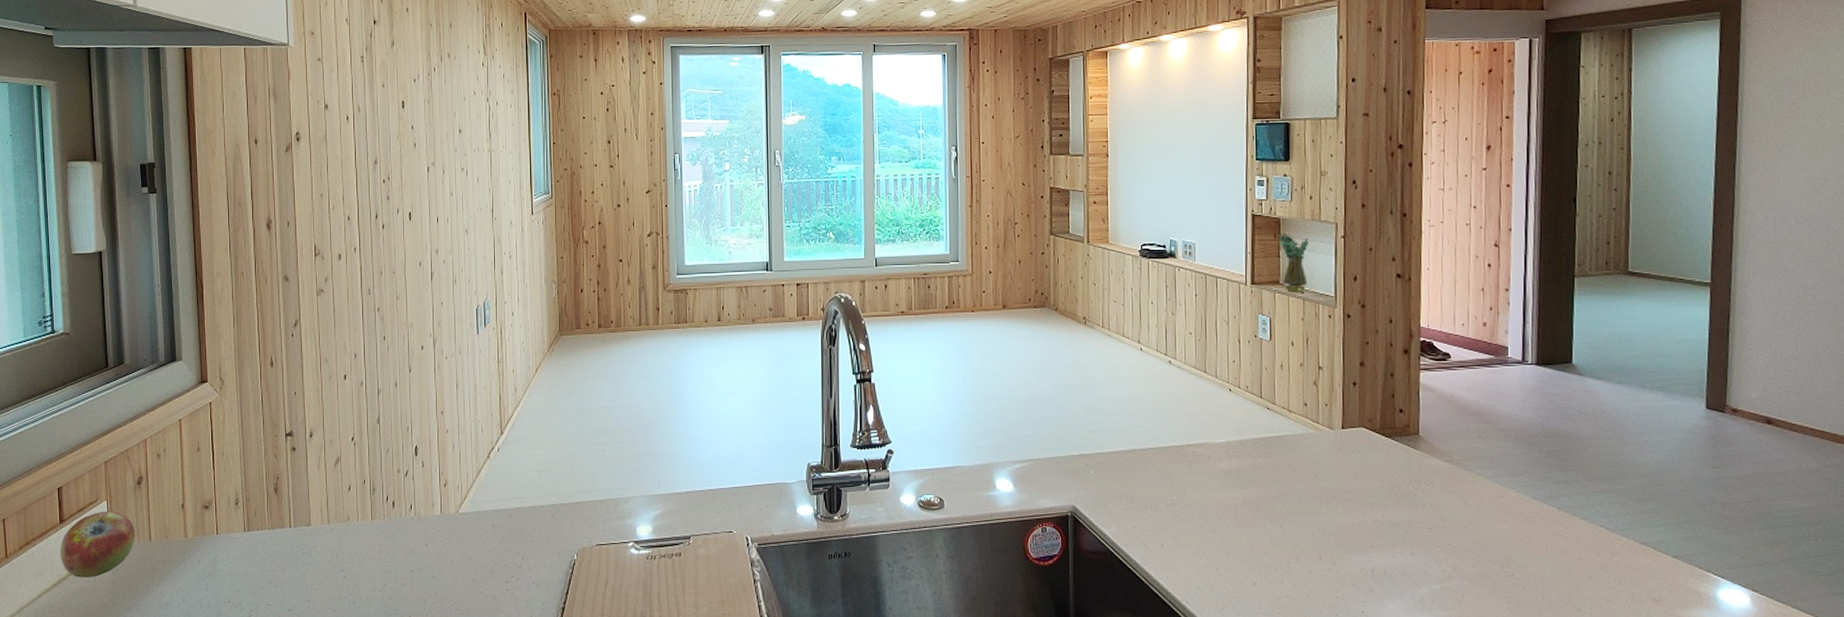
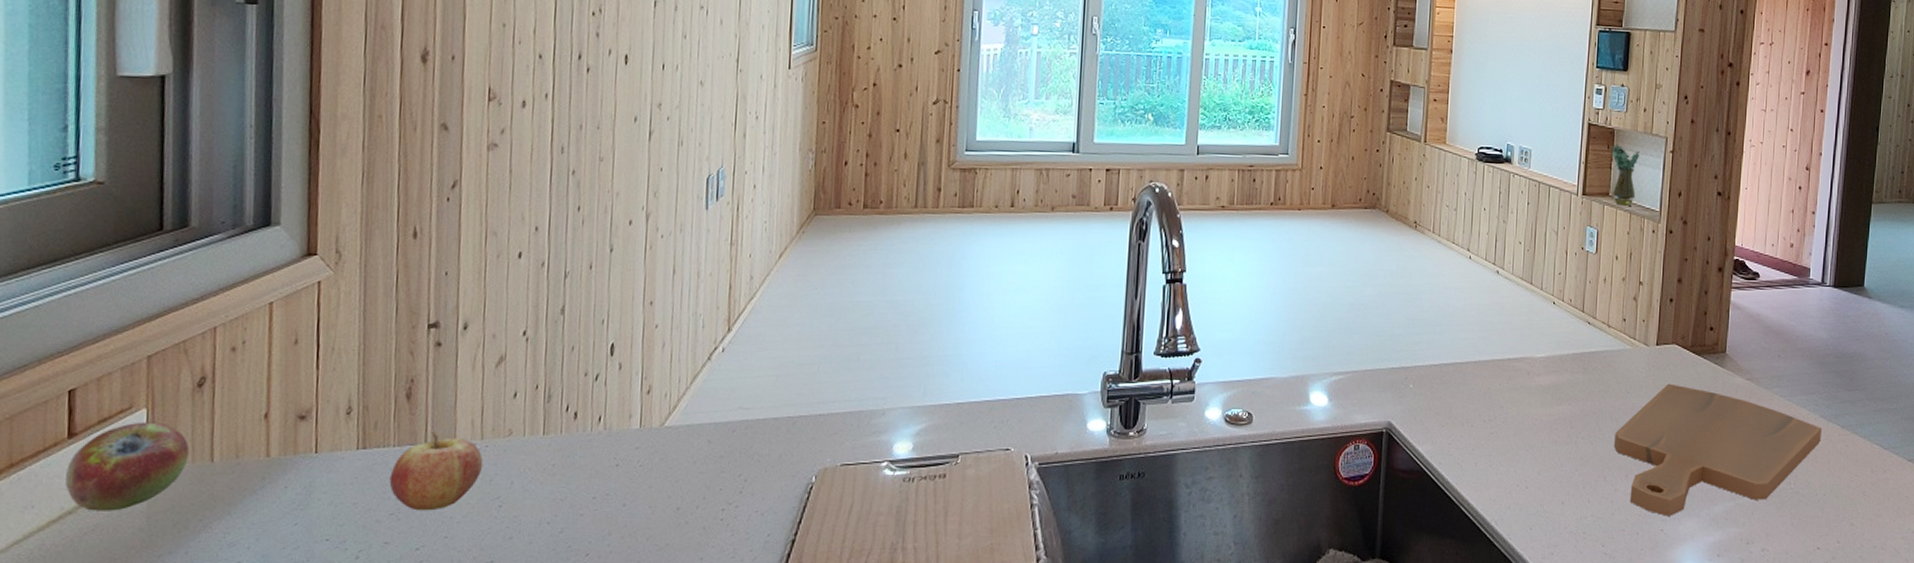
fruit: none [267,517,331,580] -> present [389,431,484,511]
cutting board: none [1304,466,1536,598] -> present [1614,383,1823,516]

